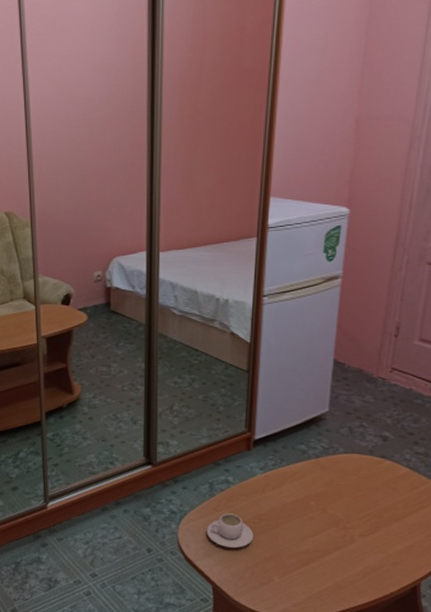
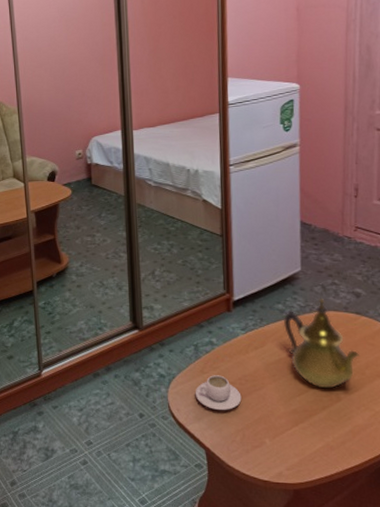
teapot: none [304,441,380,531] -> present [283,299,360,389]

